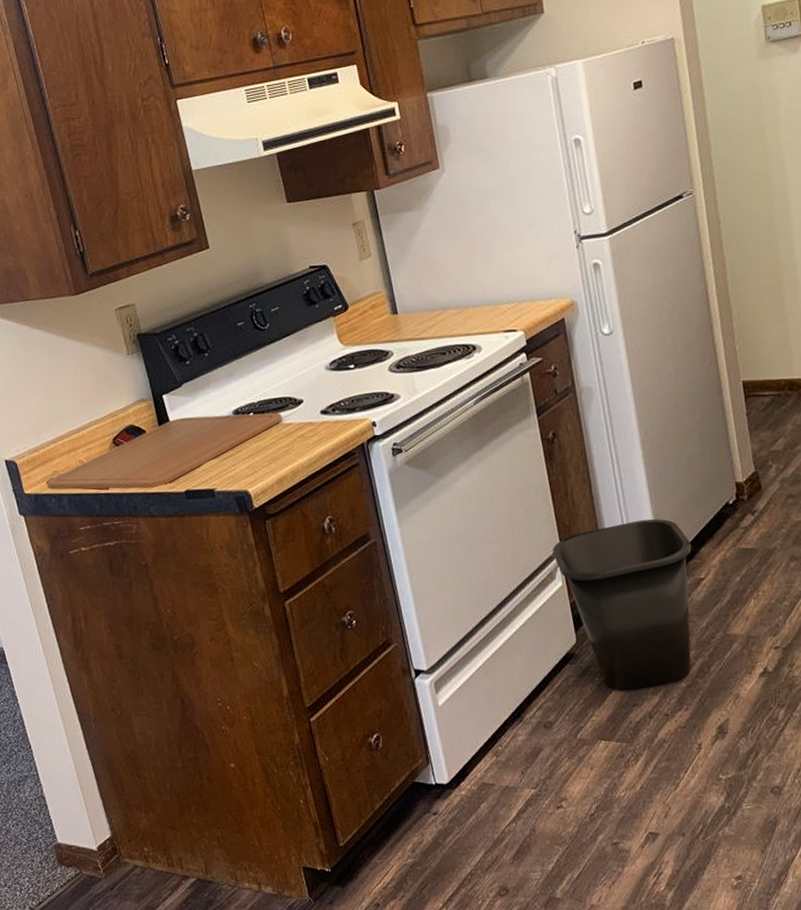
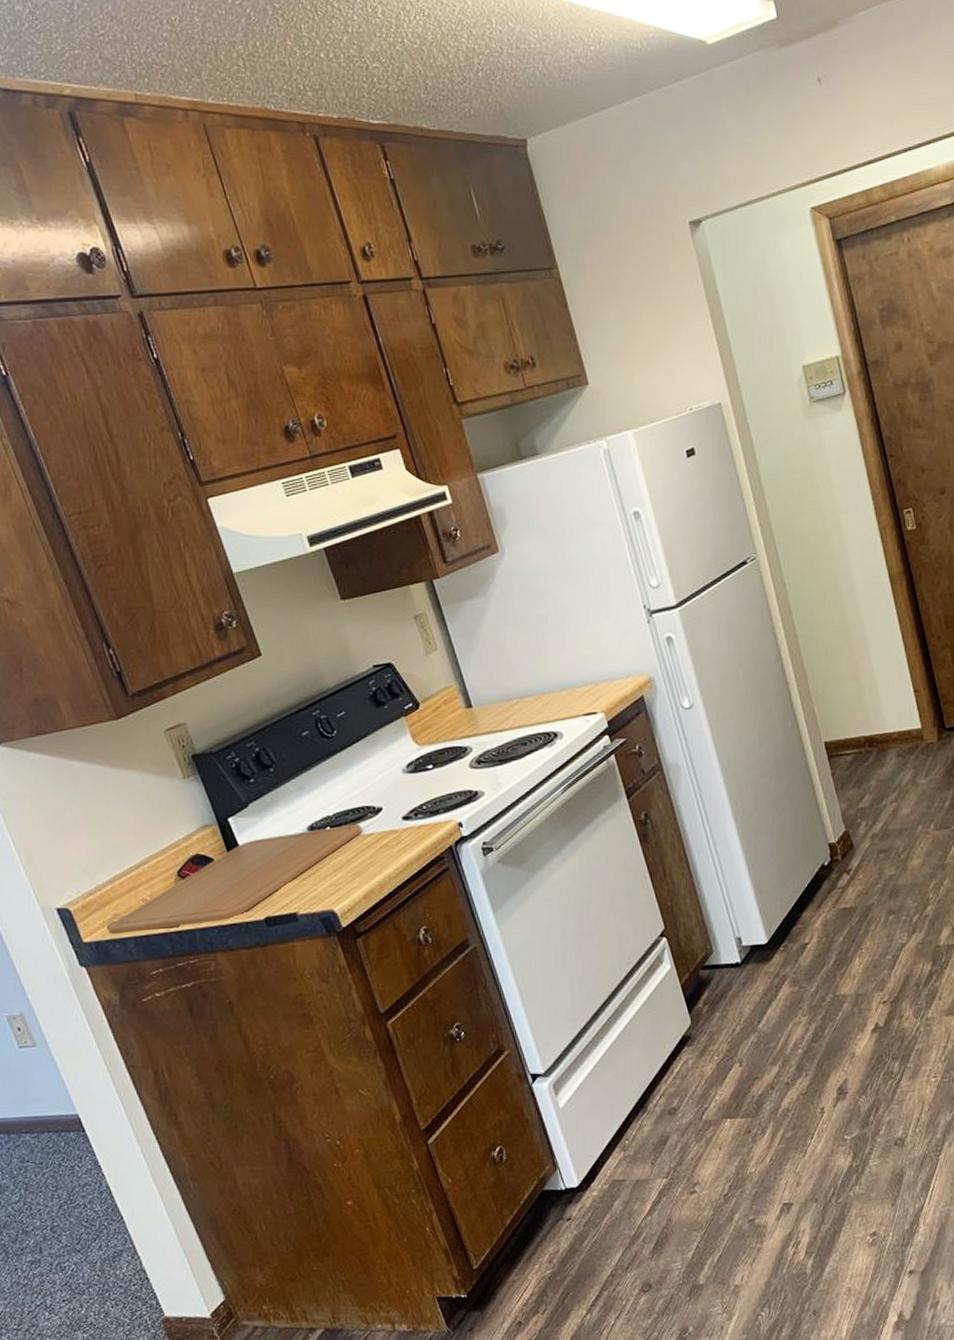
waste bin: present [553,518,692,691] -> none [657,888,806,1066]

